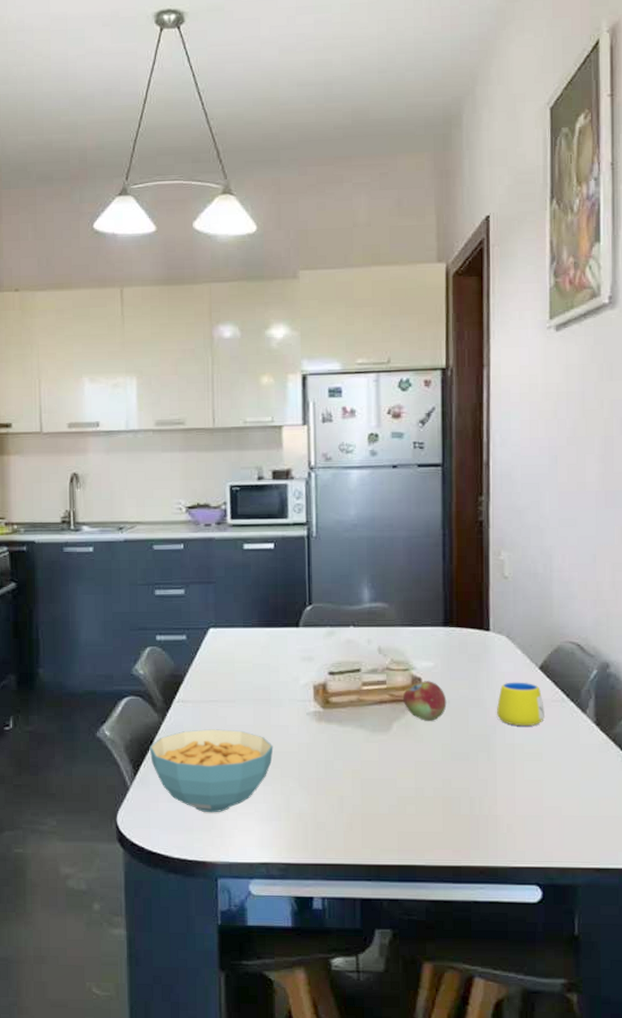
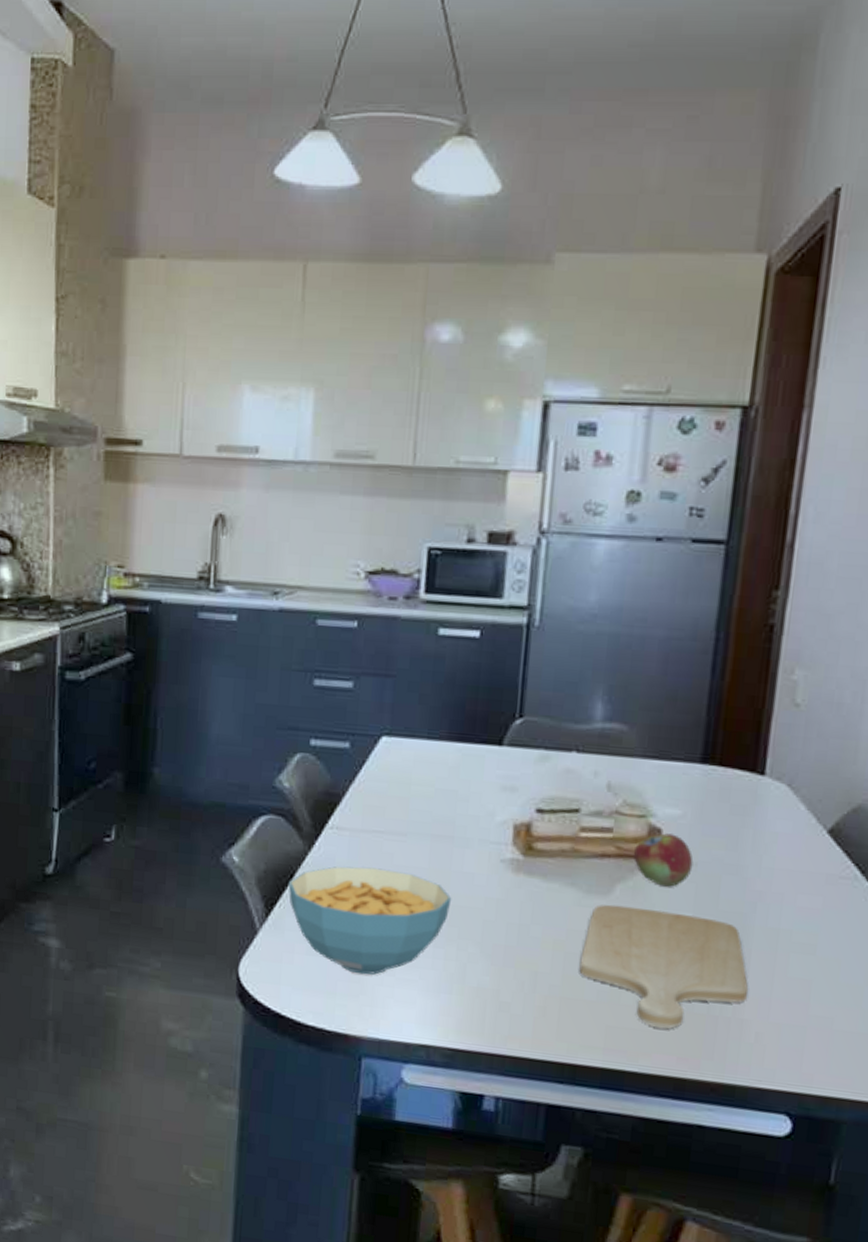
chopping board: none [373,738,497,830] -> present [579,904,748,1030]
mug: present [497,682,544,727] -> none [761,846,828,908]

